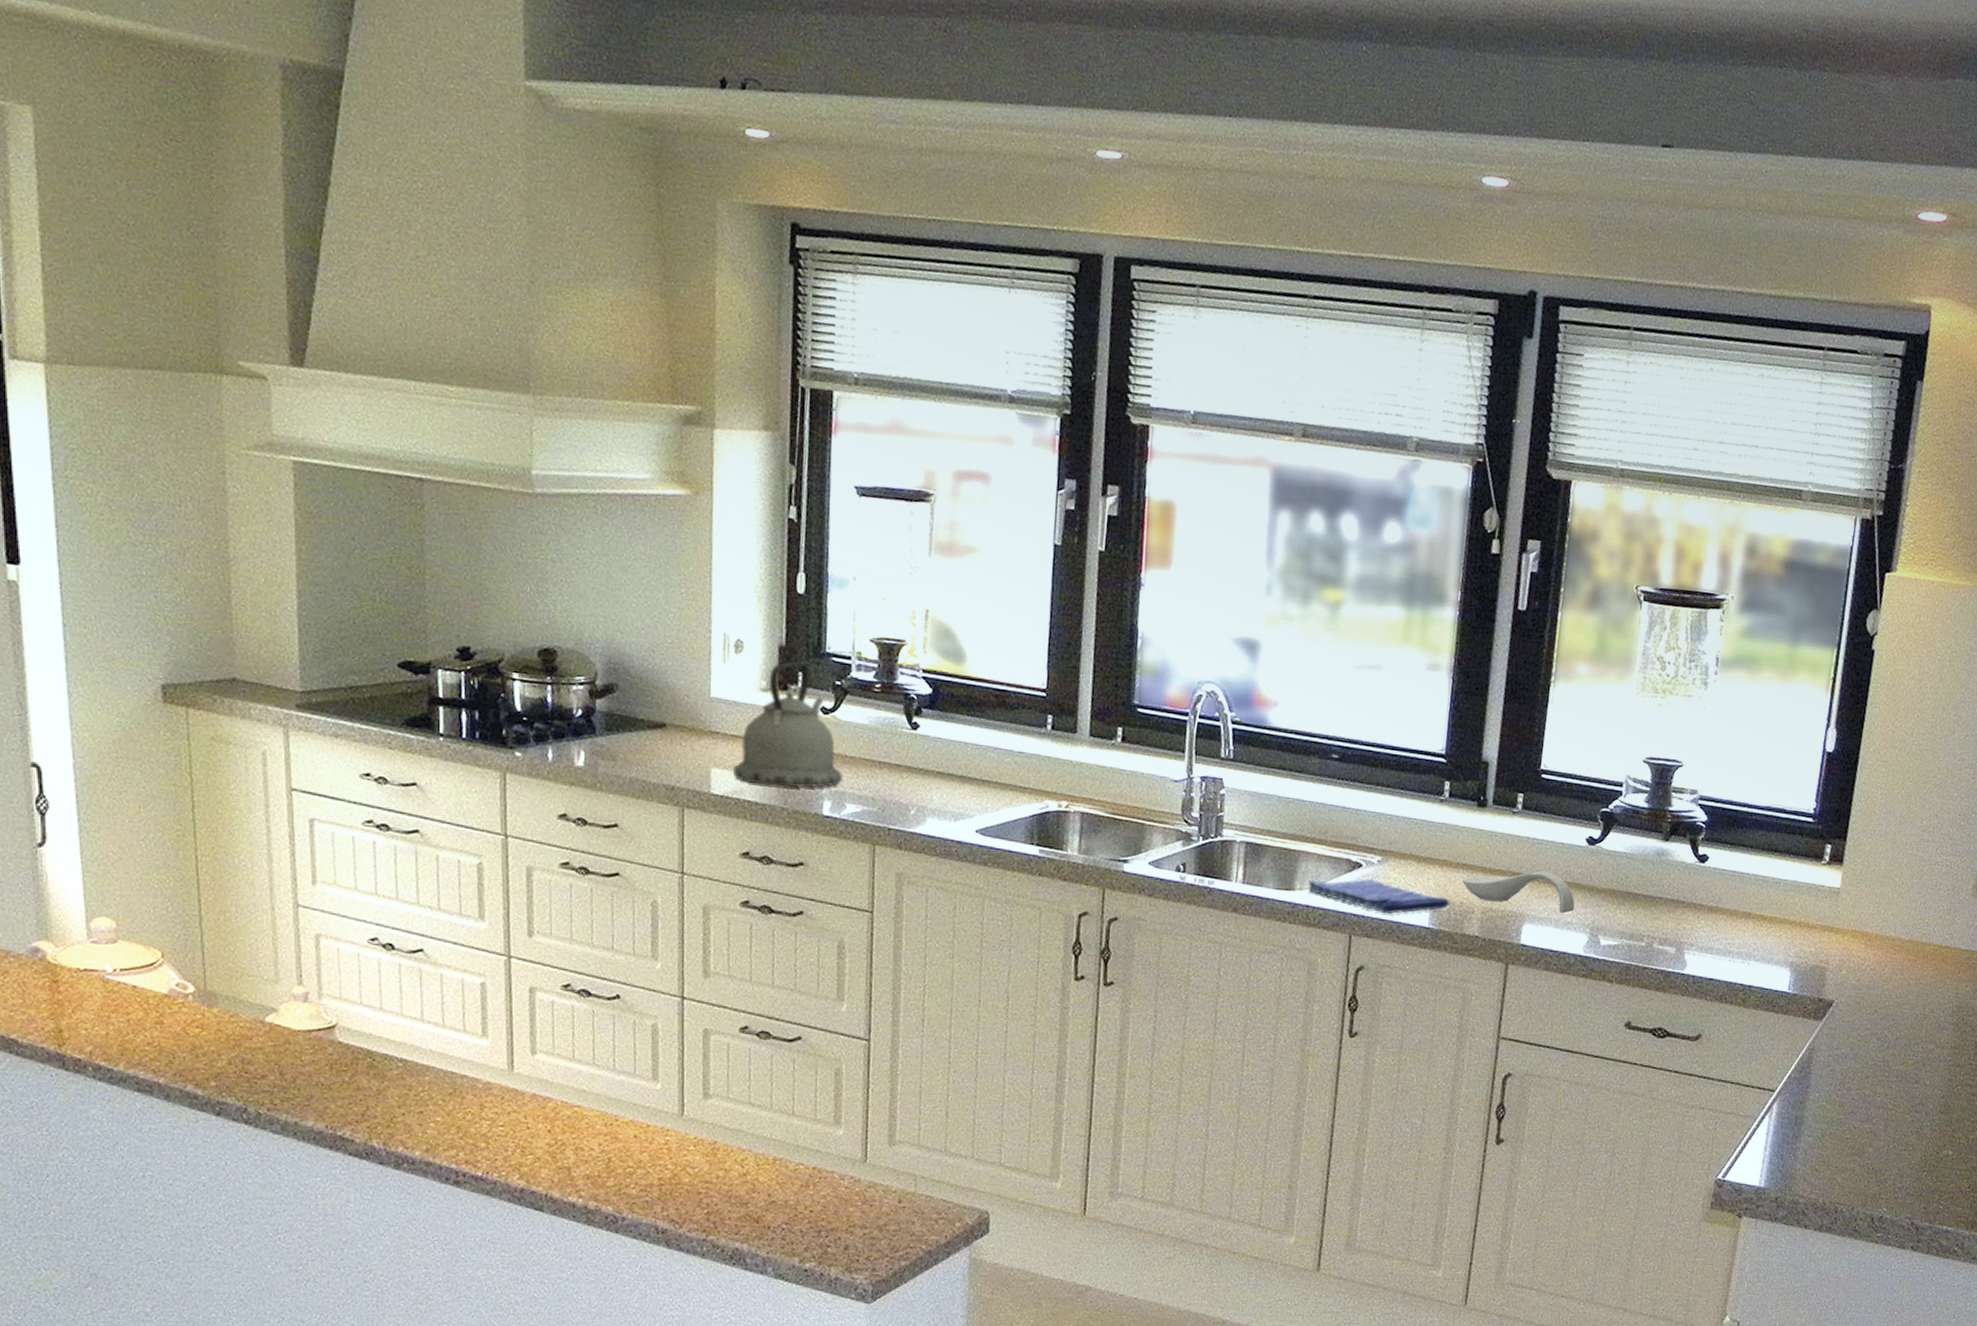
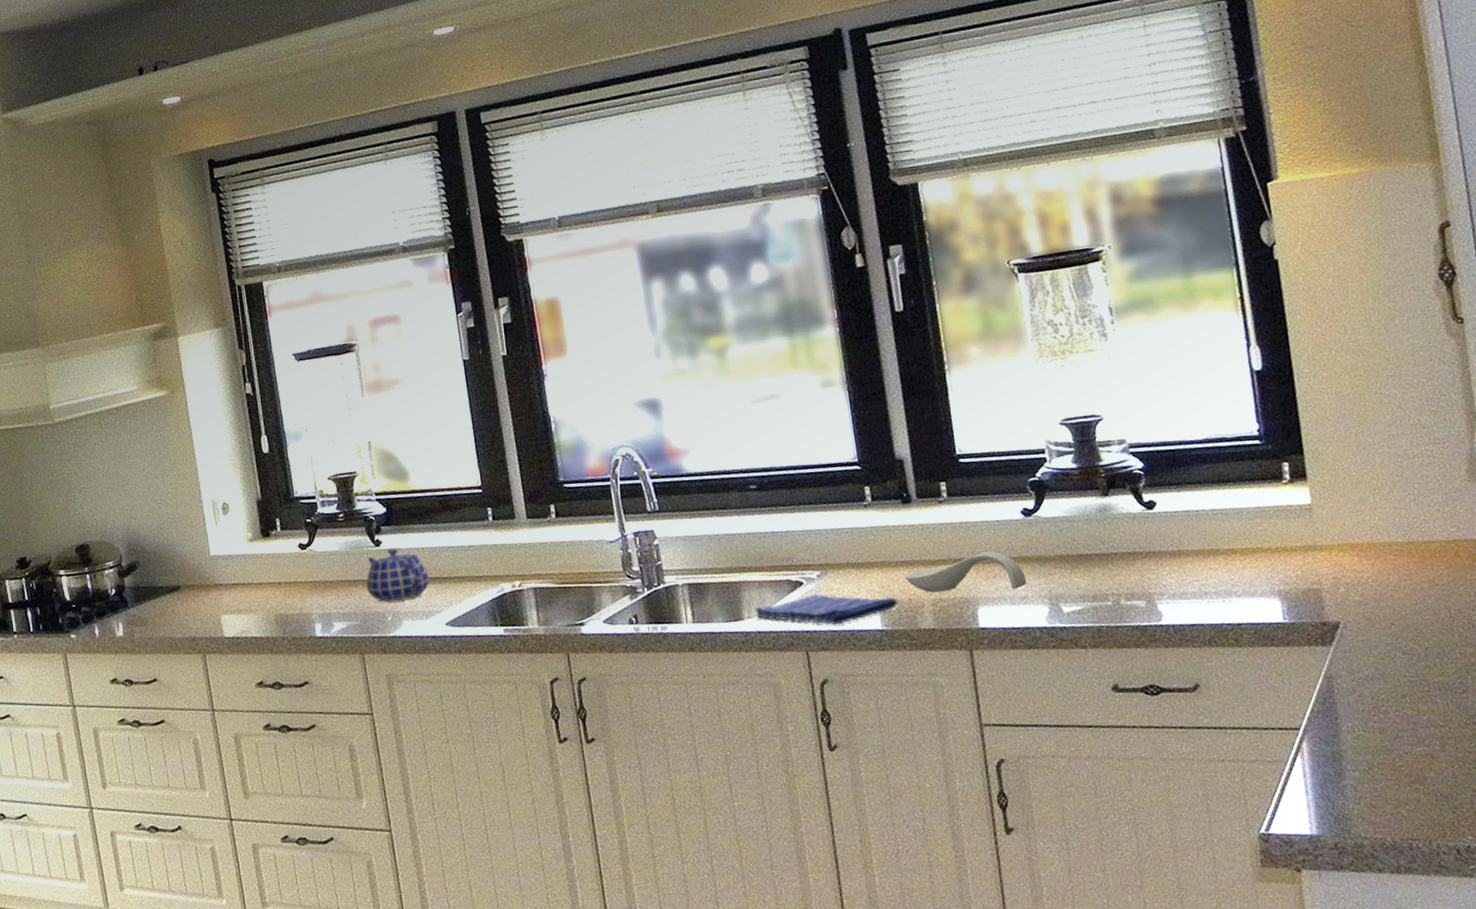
kettle: present [733,662,843,788] -> none [238,510,327,622]
teapot: none [892,735,967,796] -> present [366,548,430,602]

